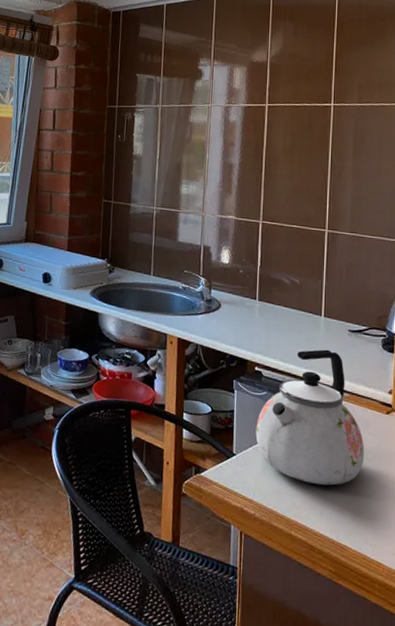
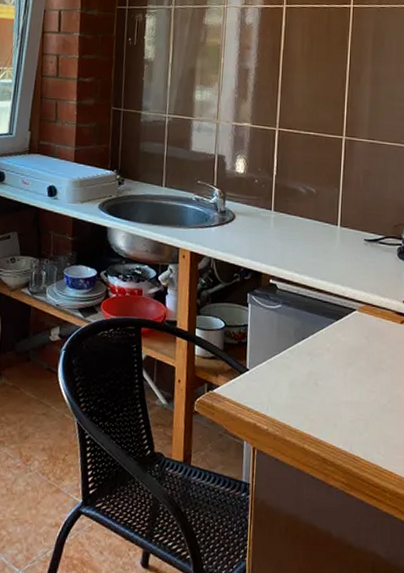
kettle: present [255,349,365,486] -> none [269,259,379,397]

